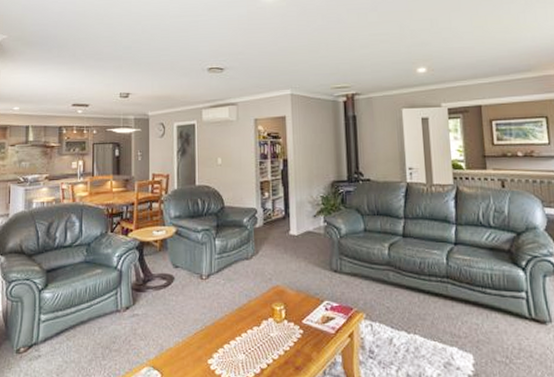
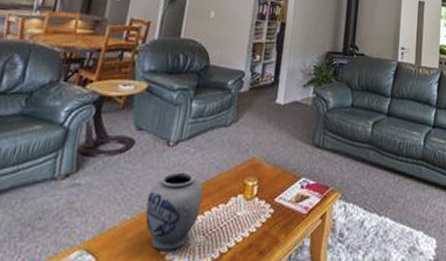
vase: none [193,301,238,366] -> present [145,172,204,250]

